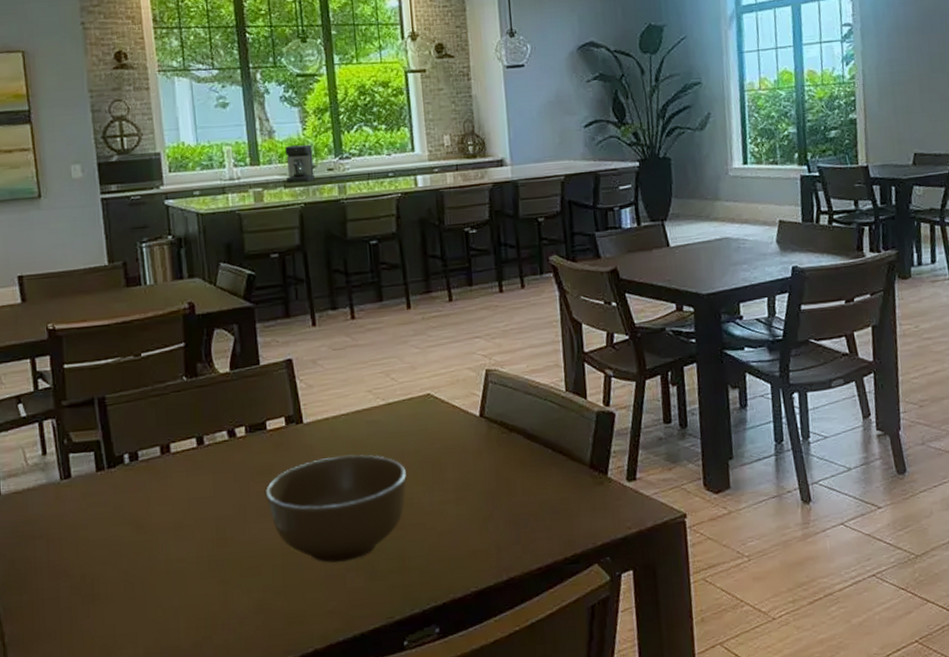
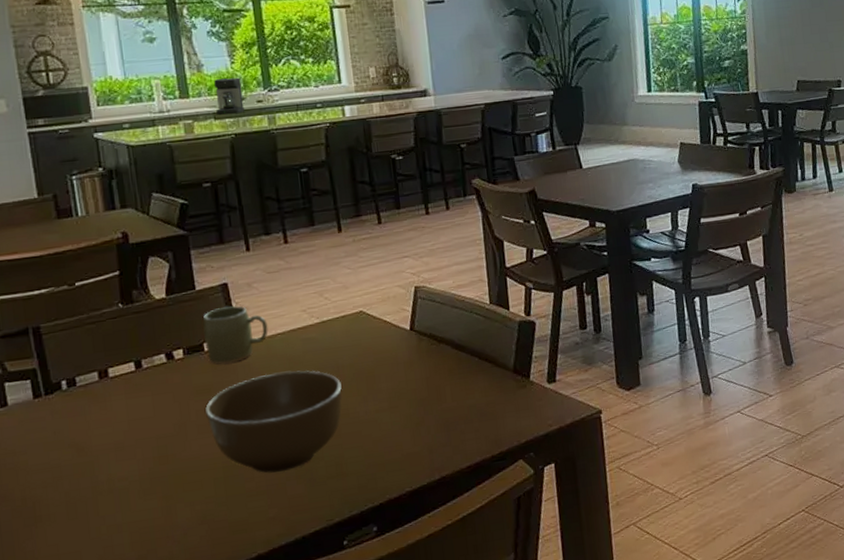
mug: none [265,383,332,445] -> present [203,306,268,364]

